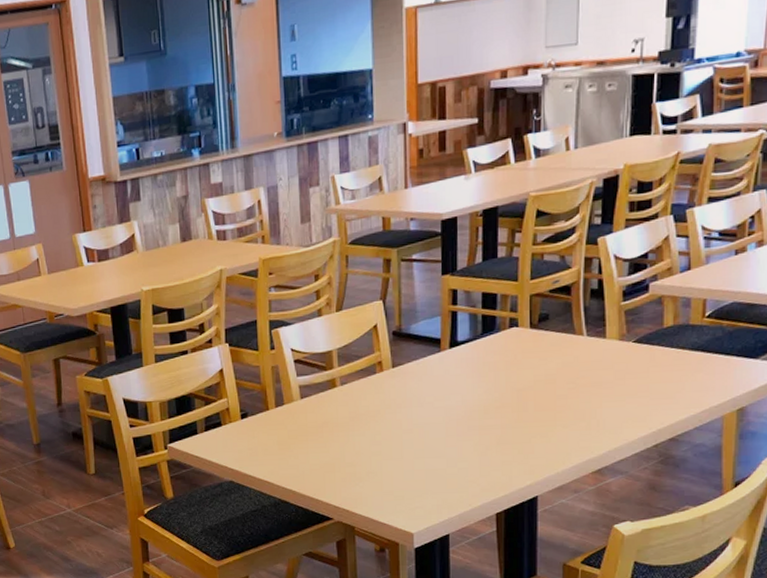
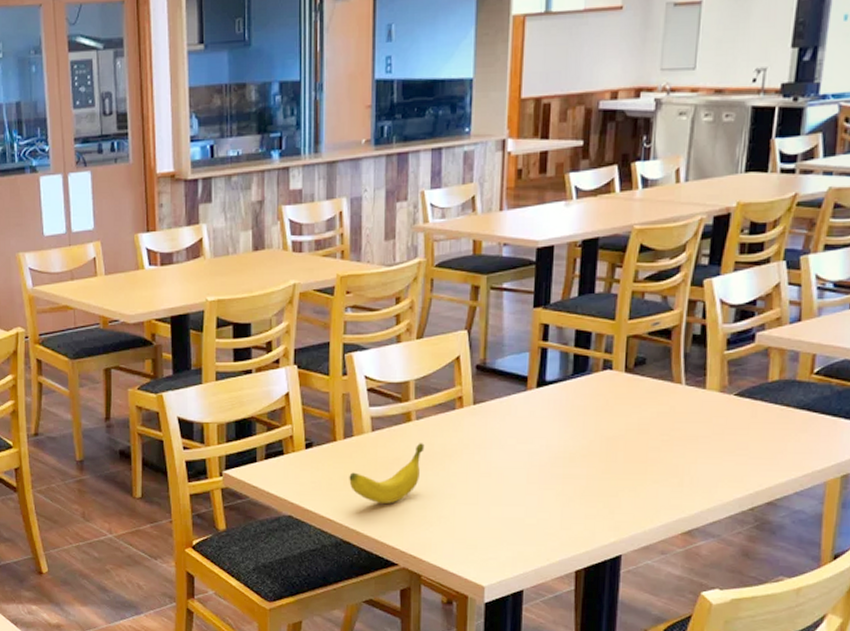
banana: none [283,406,350,464] -> present [349,443,425,503]

